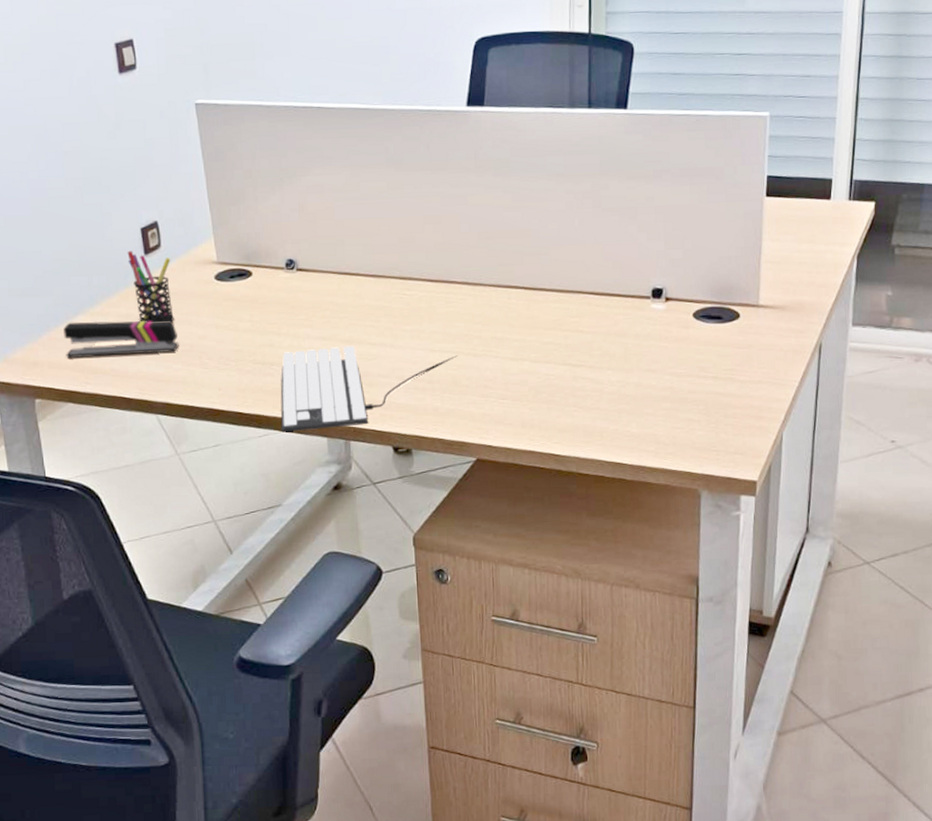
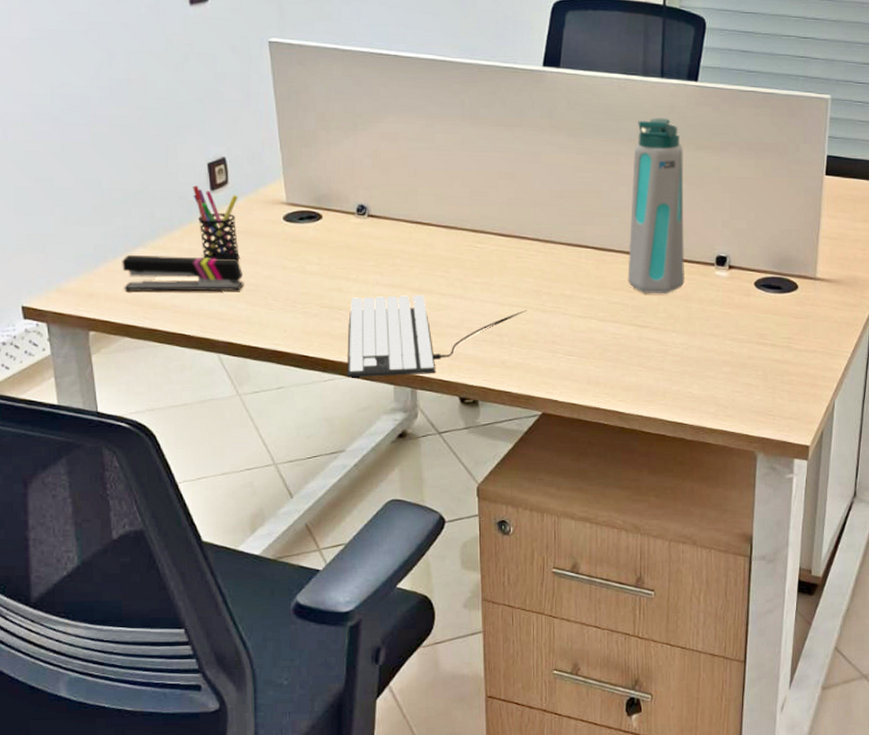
water bottle: none [560,149,619,331] -> present [628,118,684,293]

